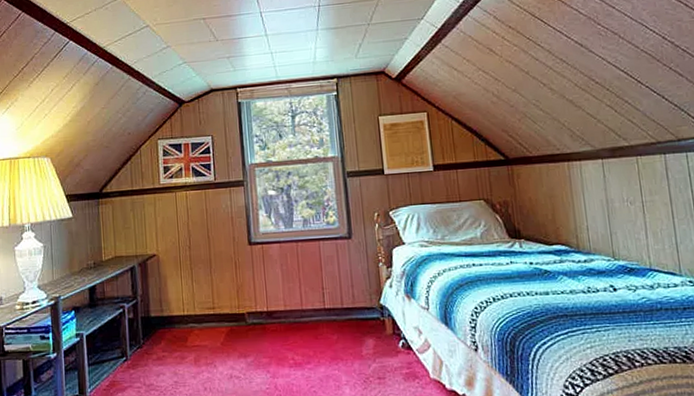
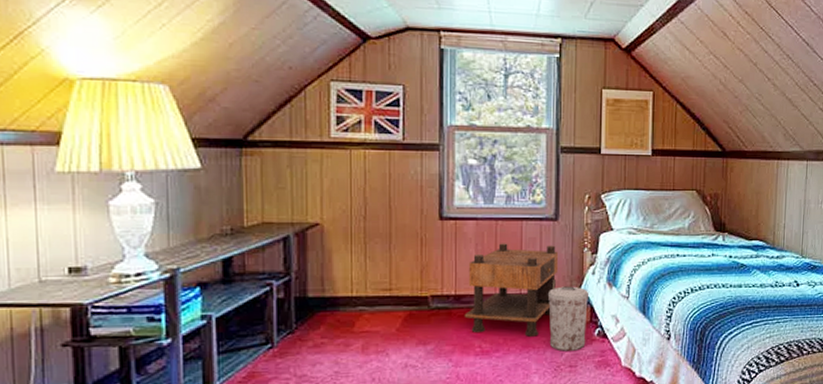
nightstand: none [276,262,357,349] -> present [464,243,559,337]
trash can: none [349,299,392,363] -> present [547,286,588,351]

